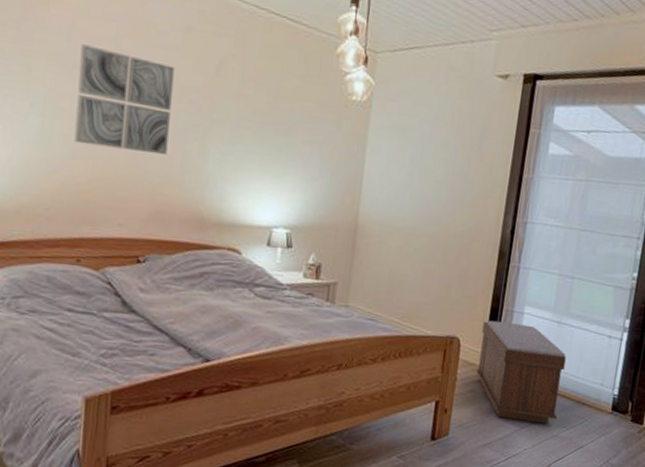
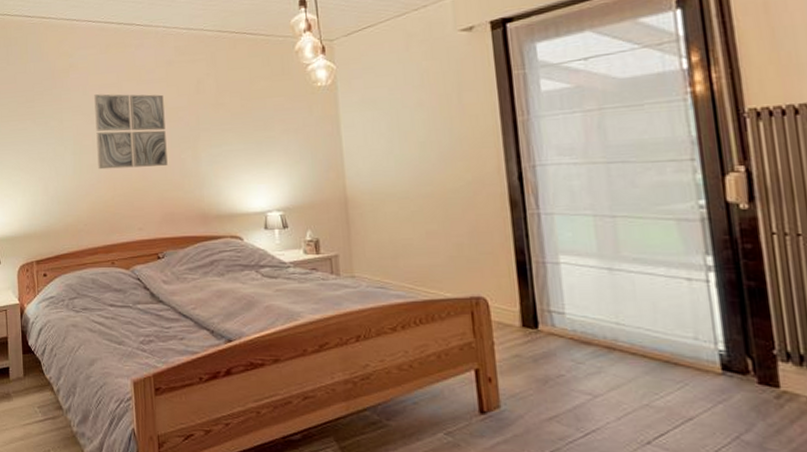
bench: present [476,320,566,424] -> none [511,275,643,391]

